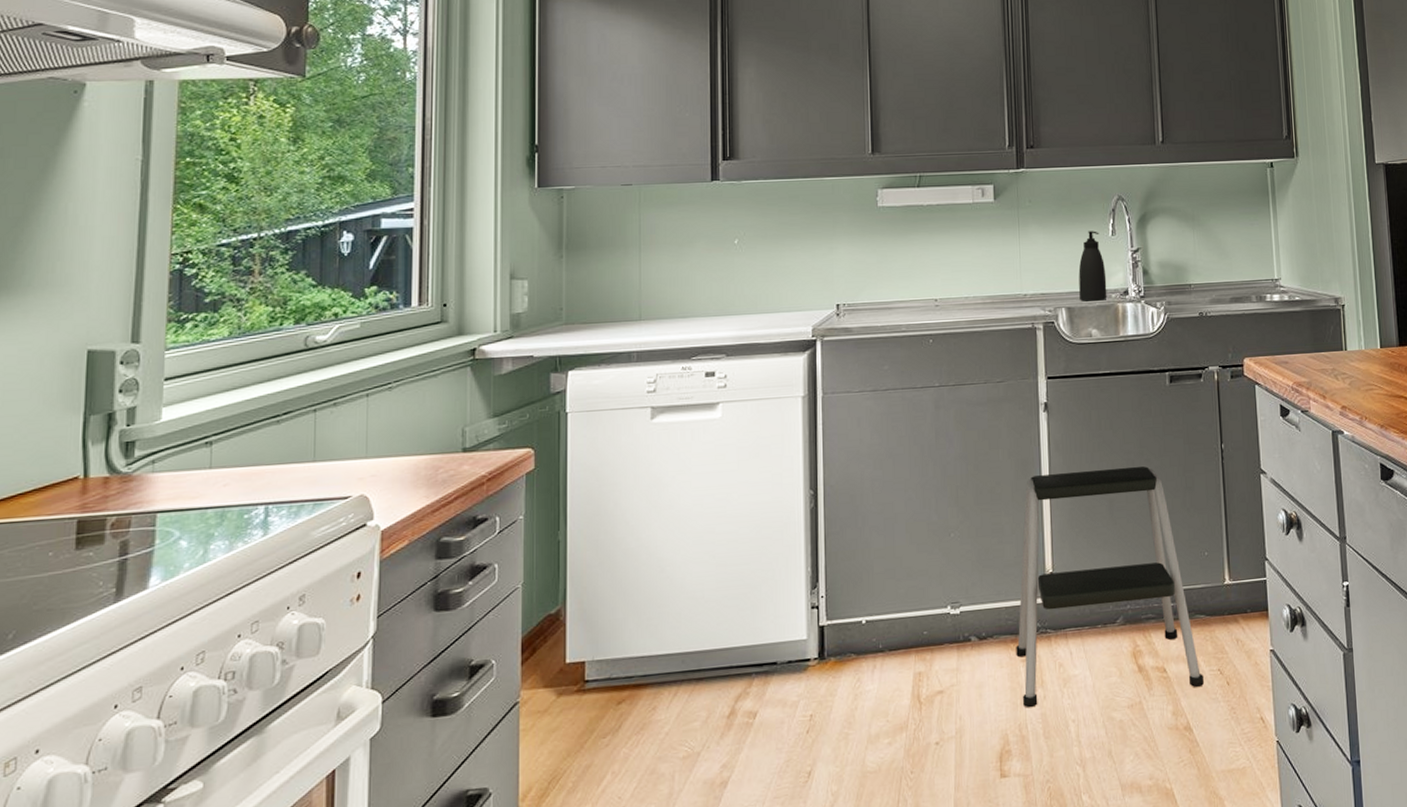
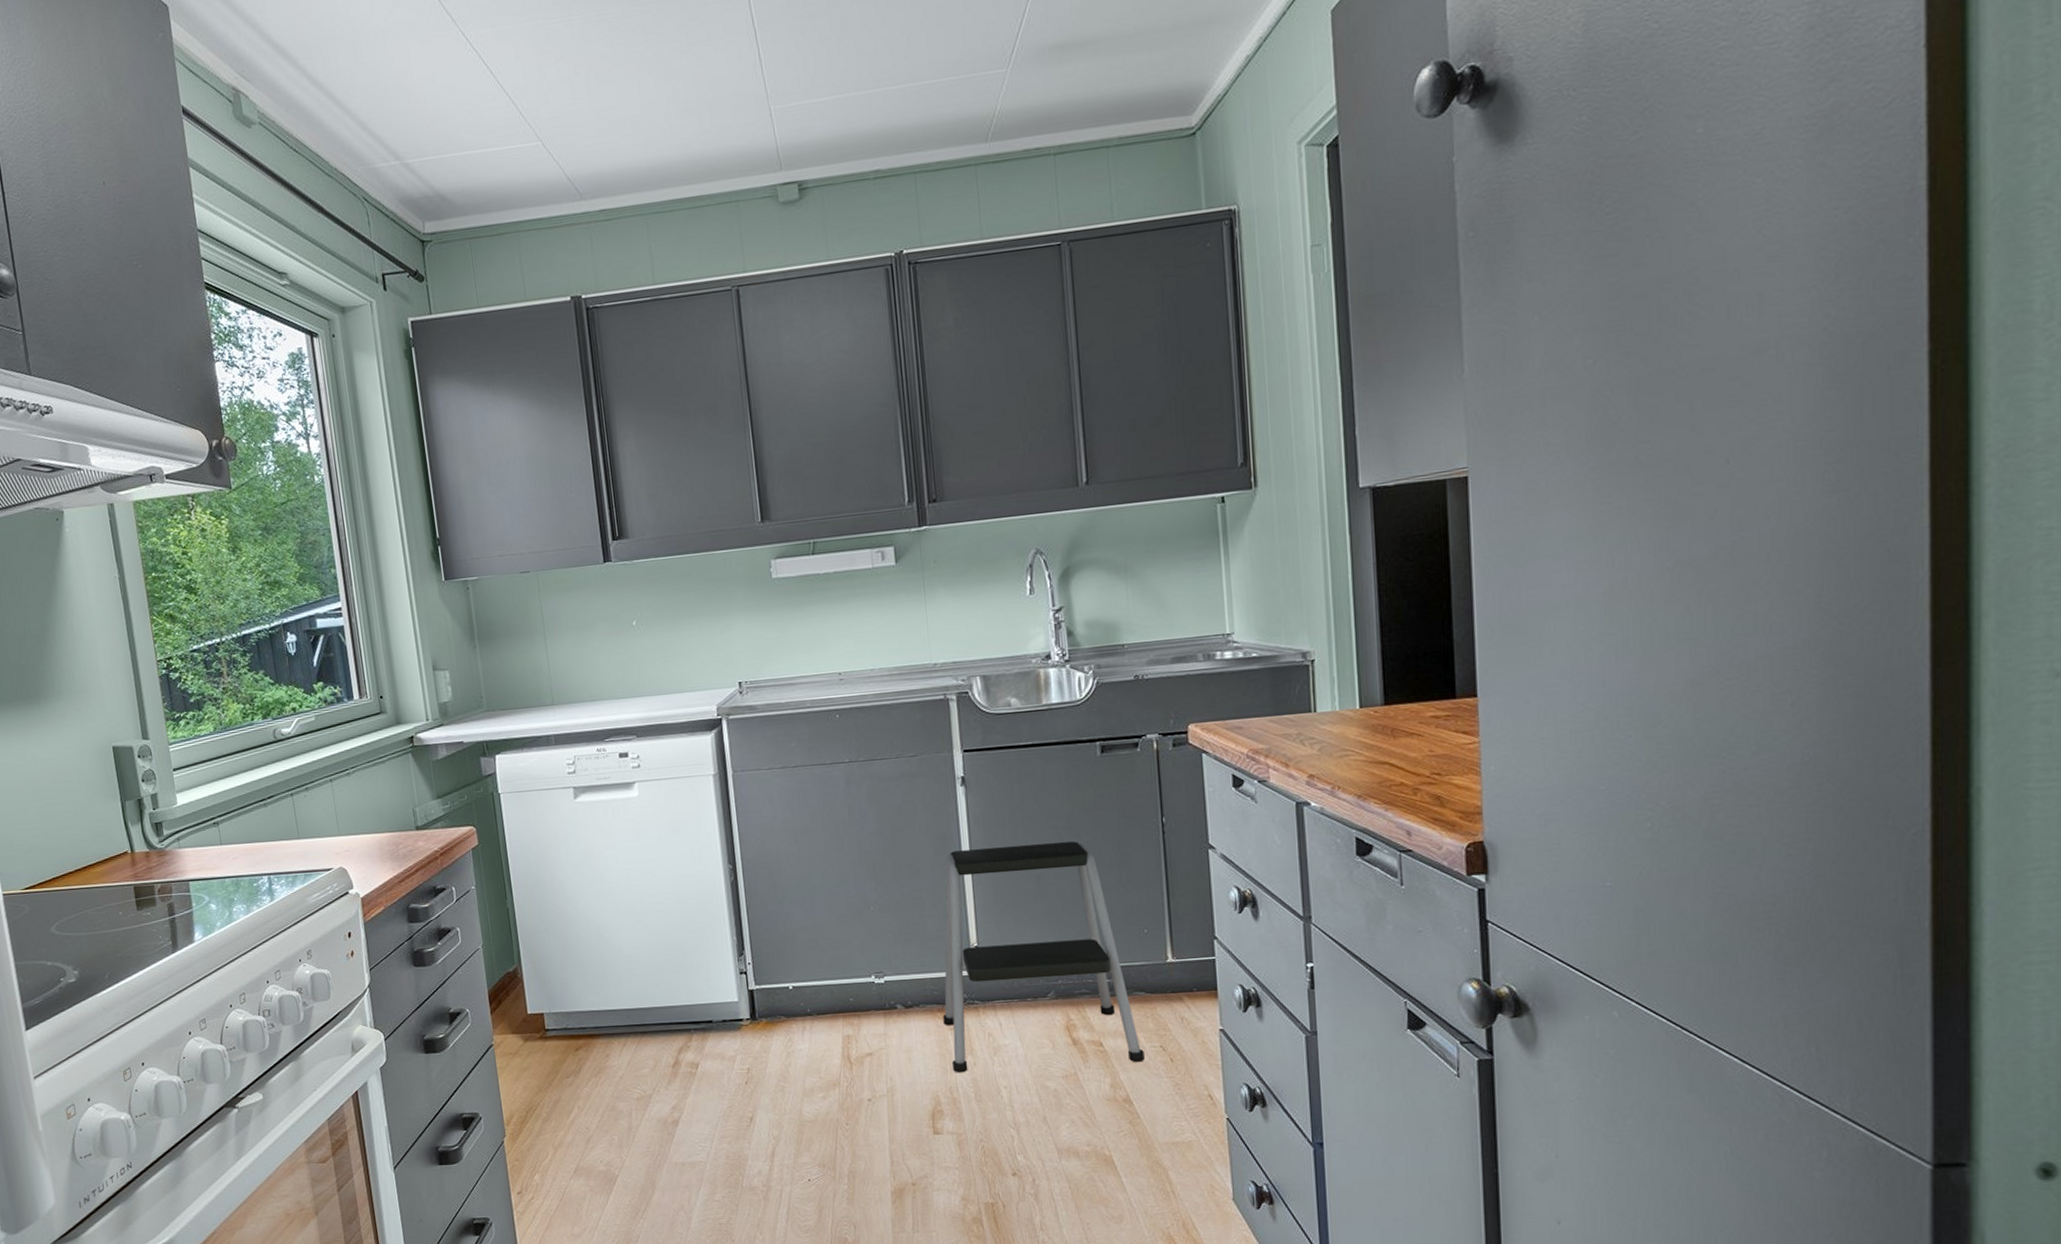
soap dispenser: present [1078,231,1107,302] -> none [993,590,1027,669]

